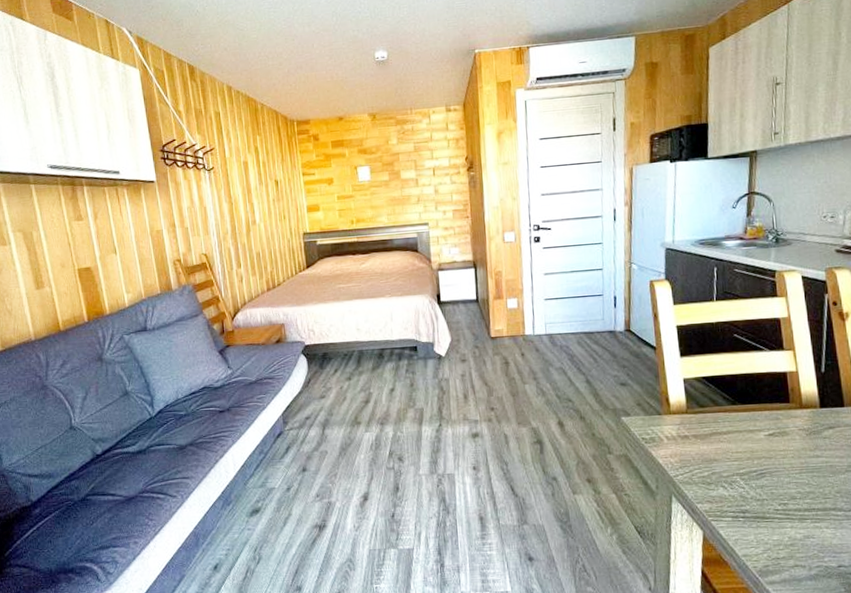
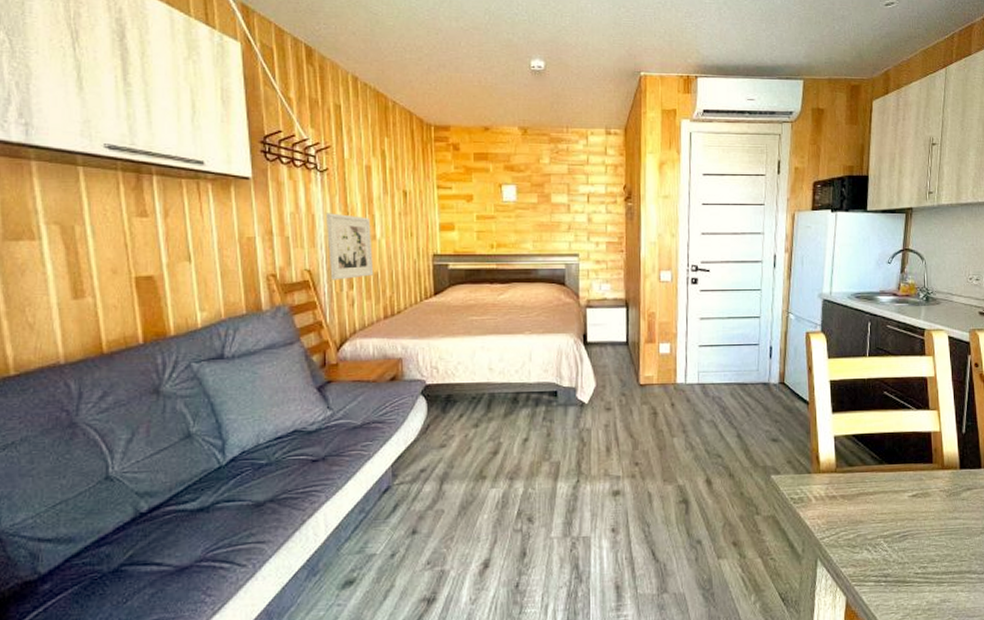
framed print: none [214,204,256,261] -> present [325,213,373,280]

